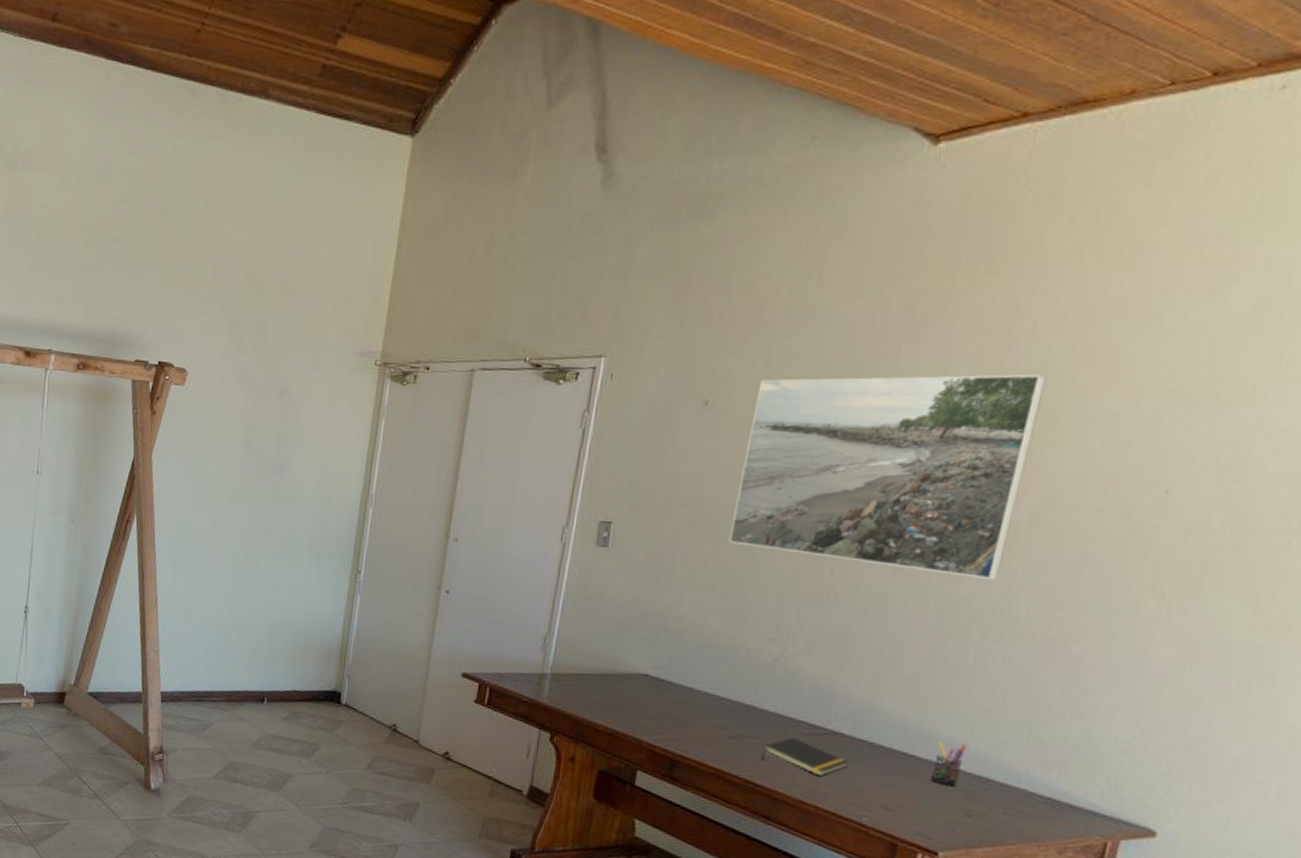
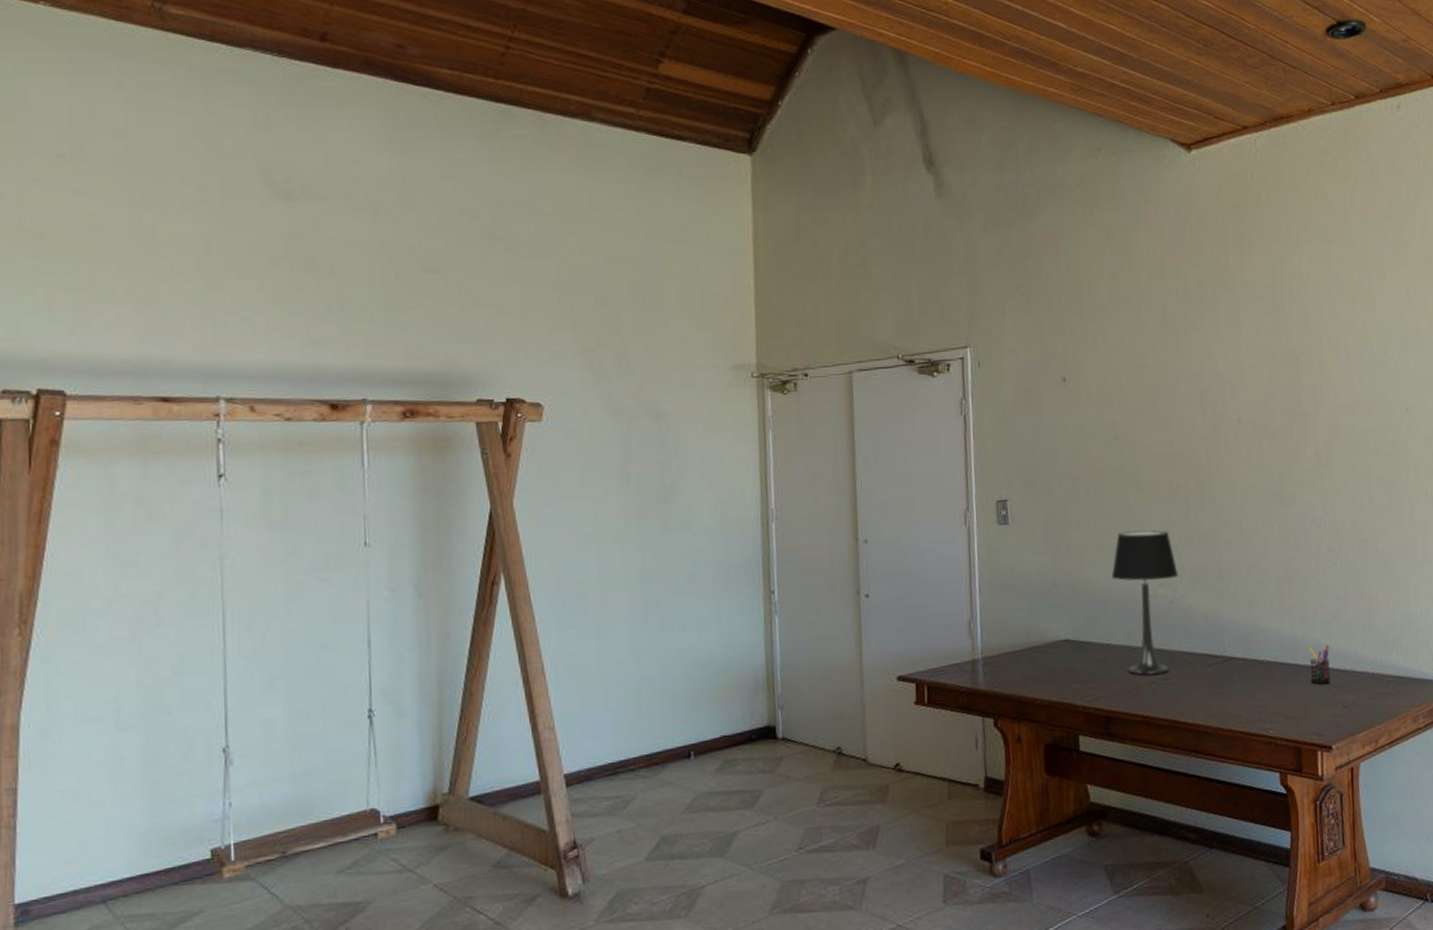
table lamp: none [708,576,794,731] -> present [1111,530,1178,675]
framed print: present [728,374,1047,580] -> none [1103,328,1316,503]
notepad: present [760,737,849,777] -> none [1178,670,1248,702]

